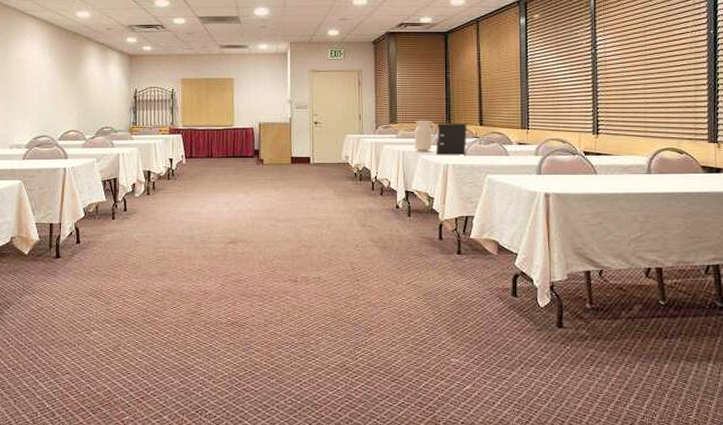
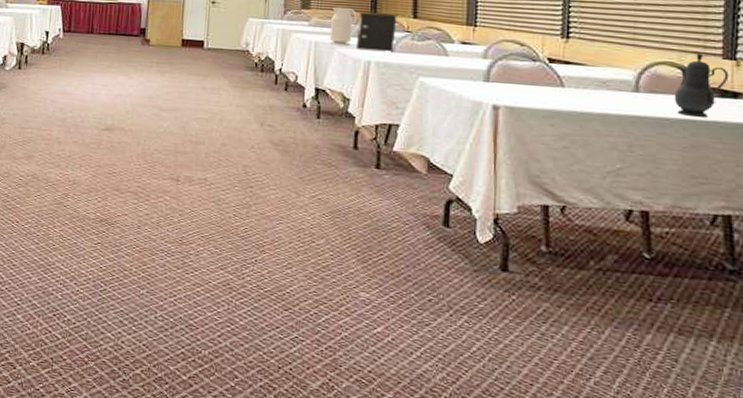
coffeepot: none [675,140,713,190] -> present [674,53,729,117]

